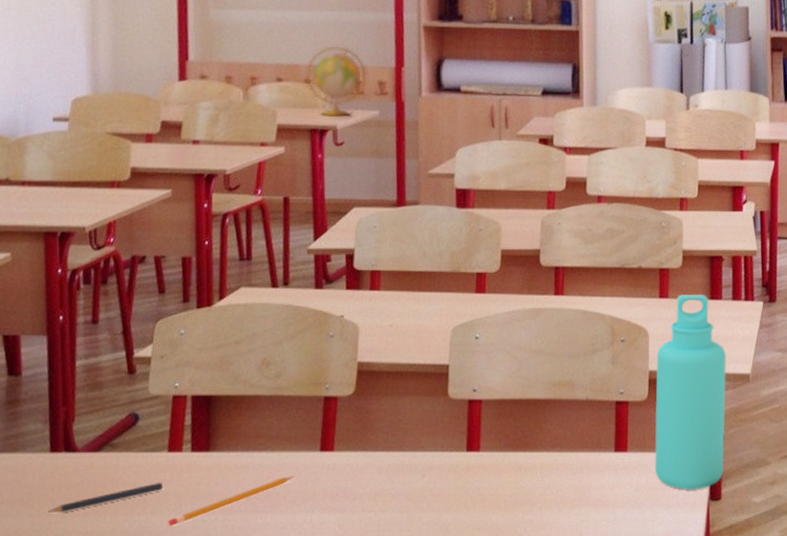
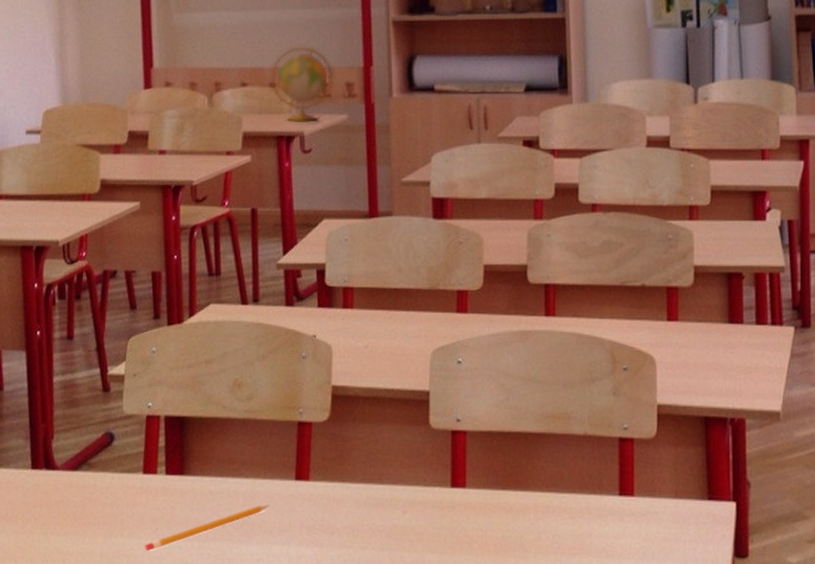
pencil: present [47,482,164,513] -> none [31,504,140,531]
water bottle: present [654,294,726,489] -> none [665,316,751,544]

